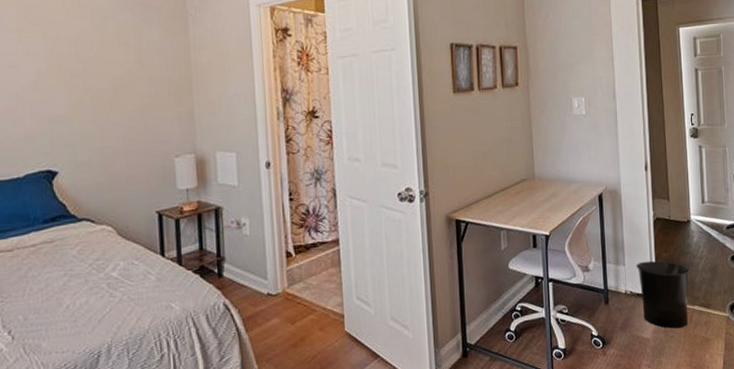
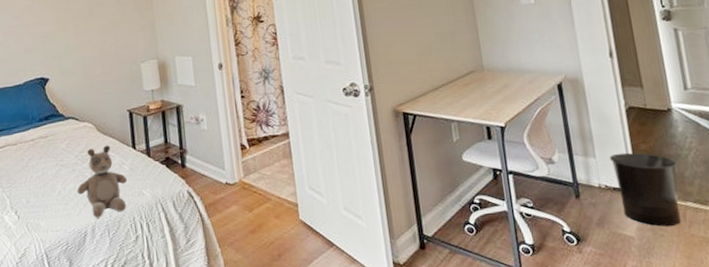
stuffed animal: none [89,251,153,336] -> present [77,145,128,218]

